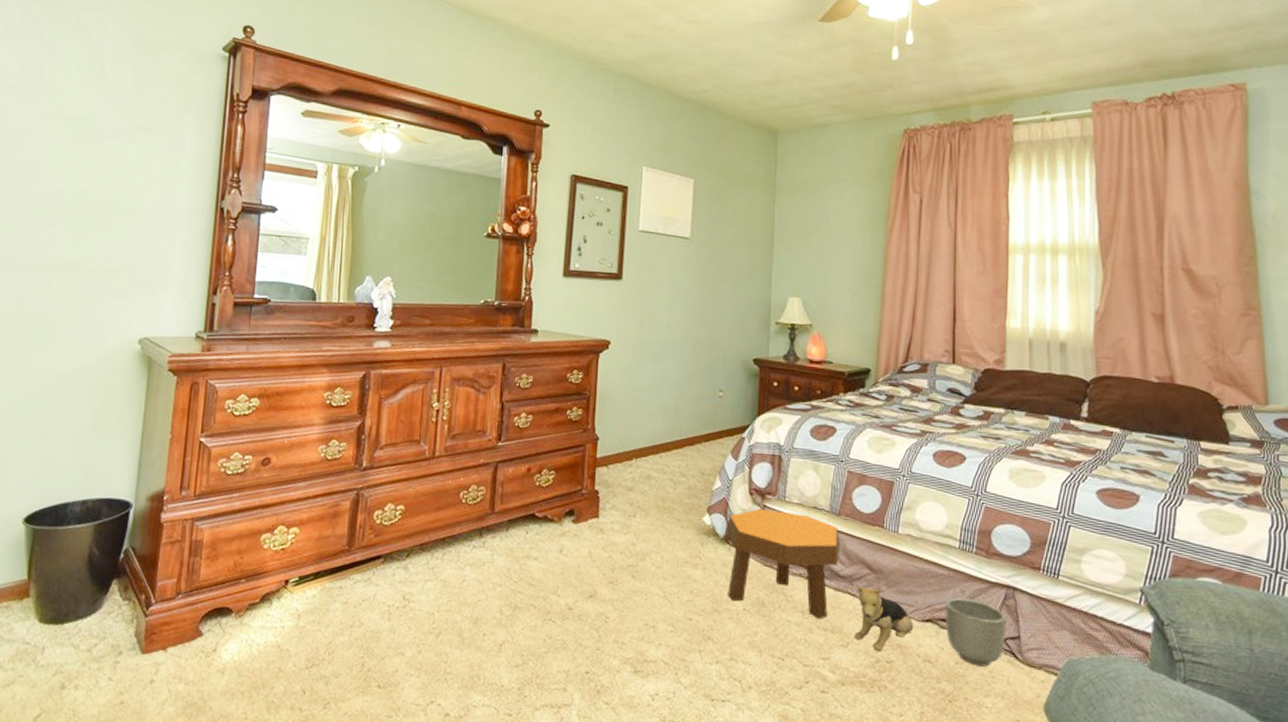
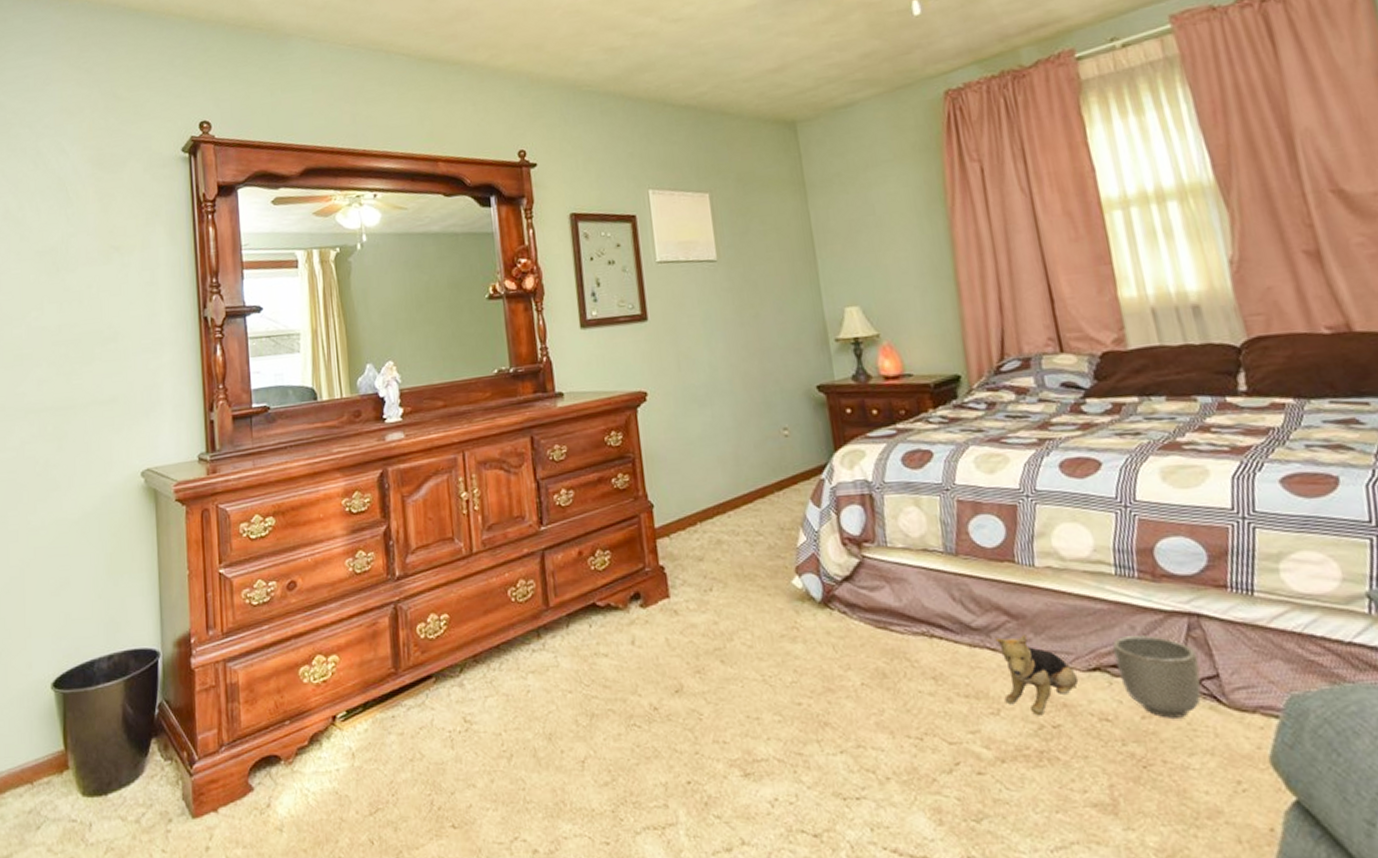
footstool: present [726,508,841,619] -> none [821,559,967,685]

